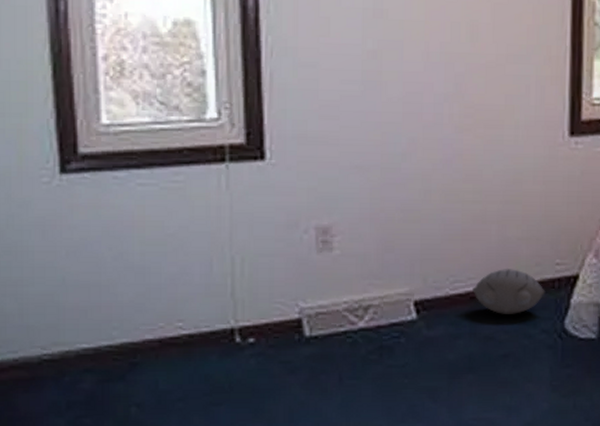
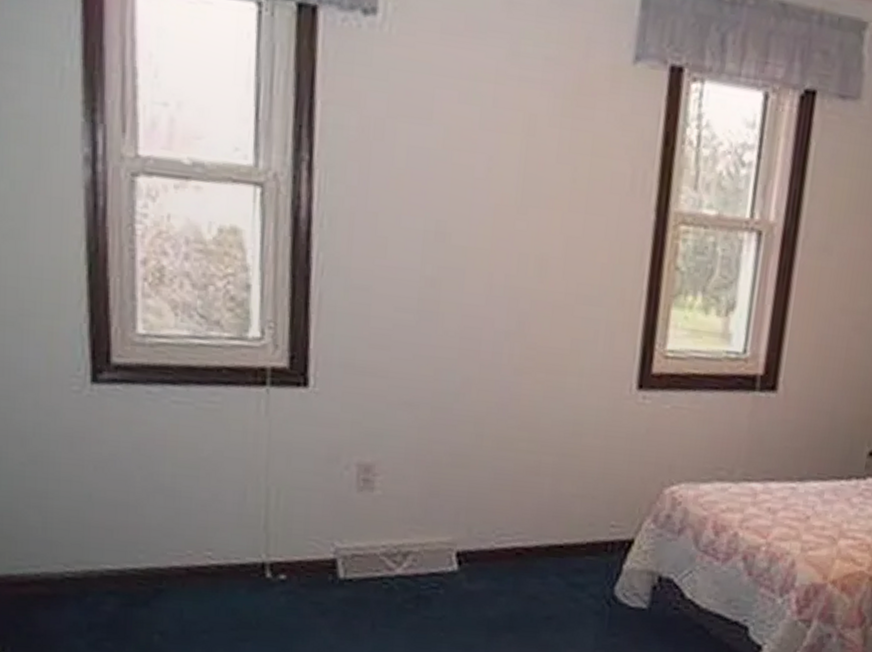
plush toy: present [472,269,546,314] -> none [519,526,597,575]

